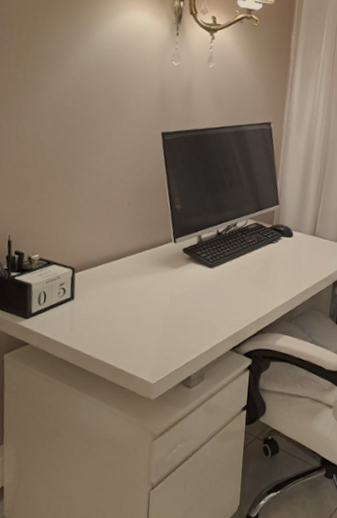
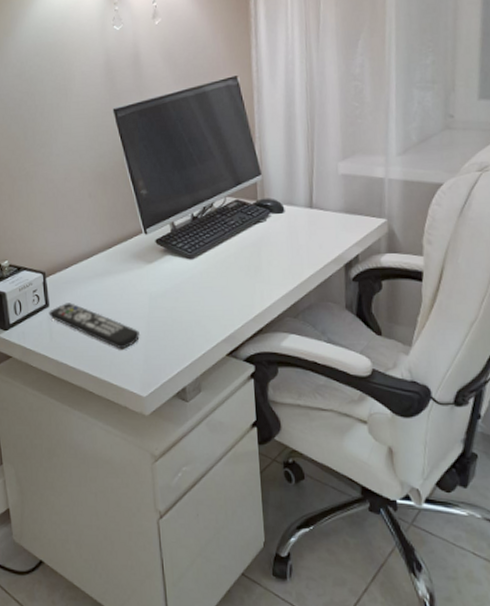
remote control: none [72,297,157,342] -> present [48,303,140,350]

